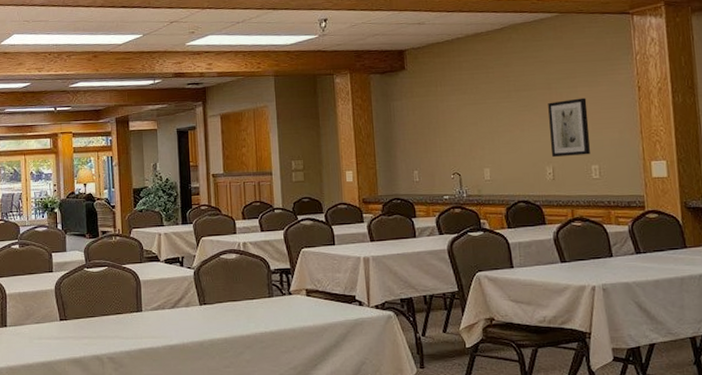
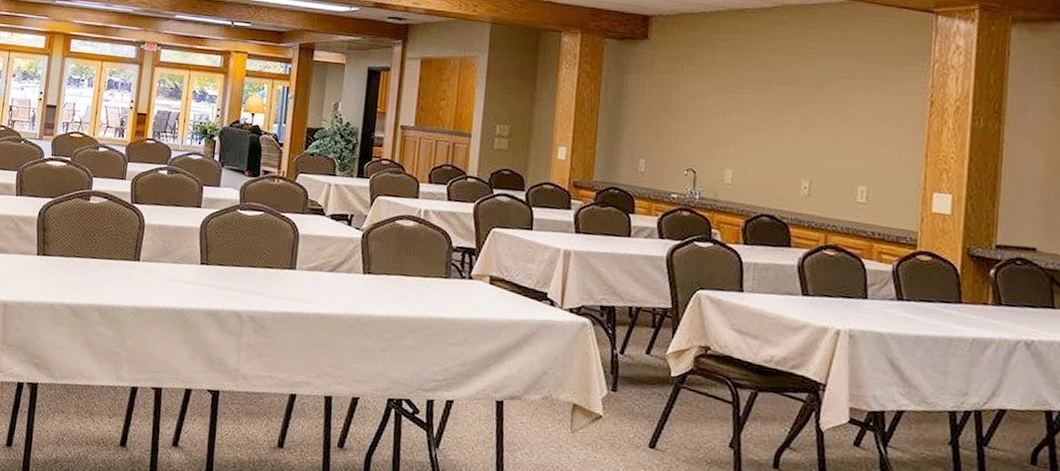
wall art: present [548,98,590,157] -> none [810,103,864,173]

